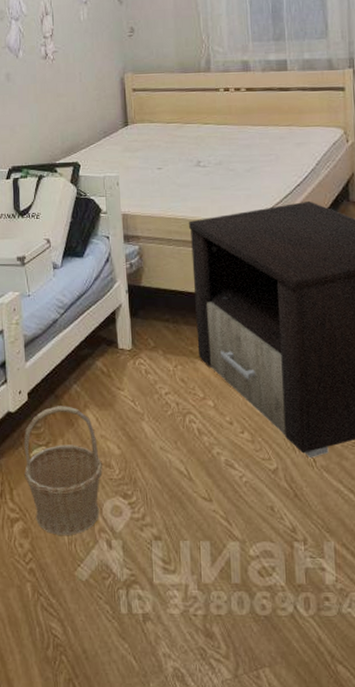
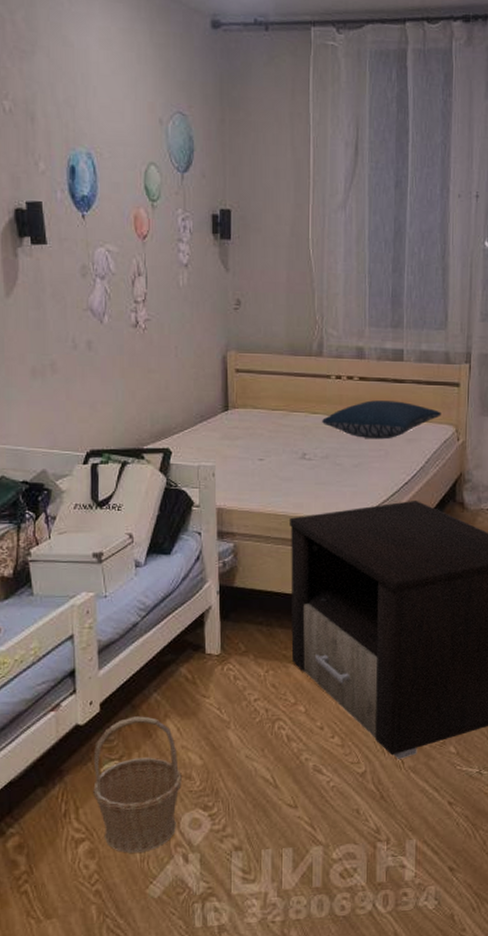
pillow: none [214,108,329,145] -> present [322,400,441,440]

